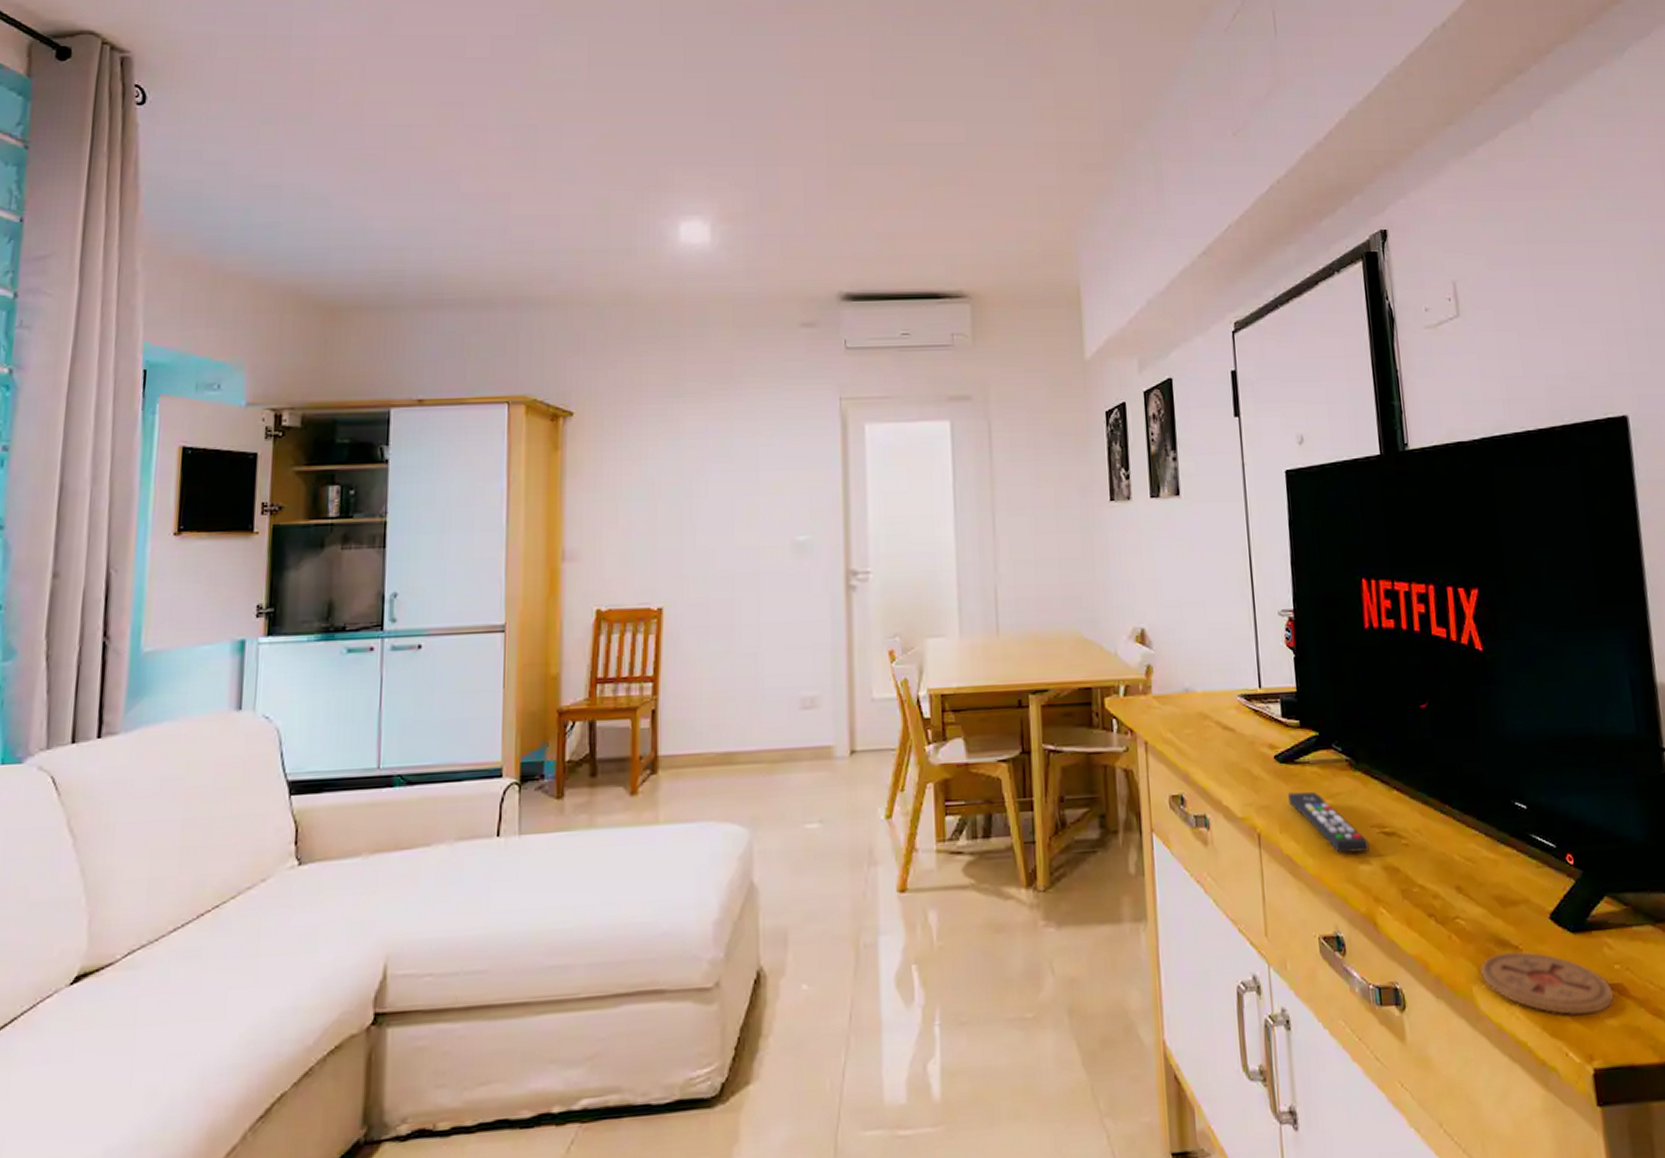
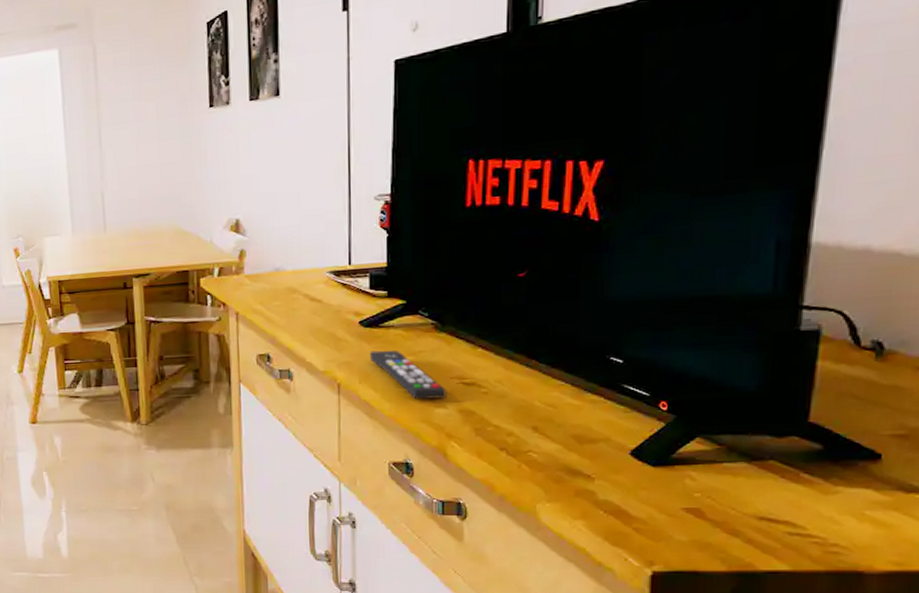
coaster: present [1481,950,1615,1016] -> none [548,479,688,531]

